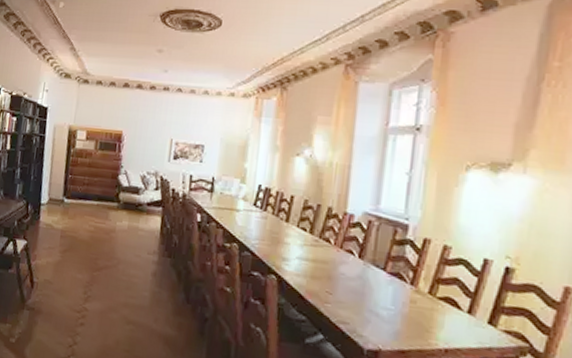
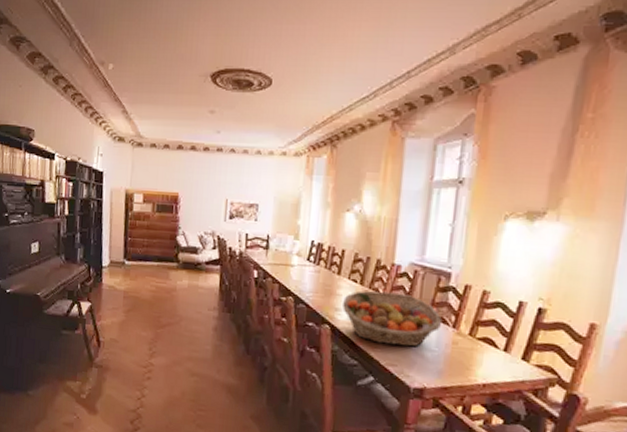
fruit basket: none [290,240,399,304] -> present [343,290,443,347]

